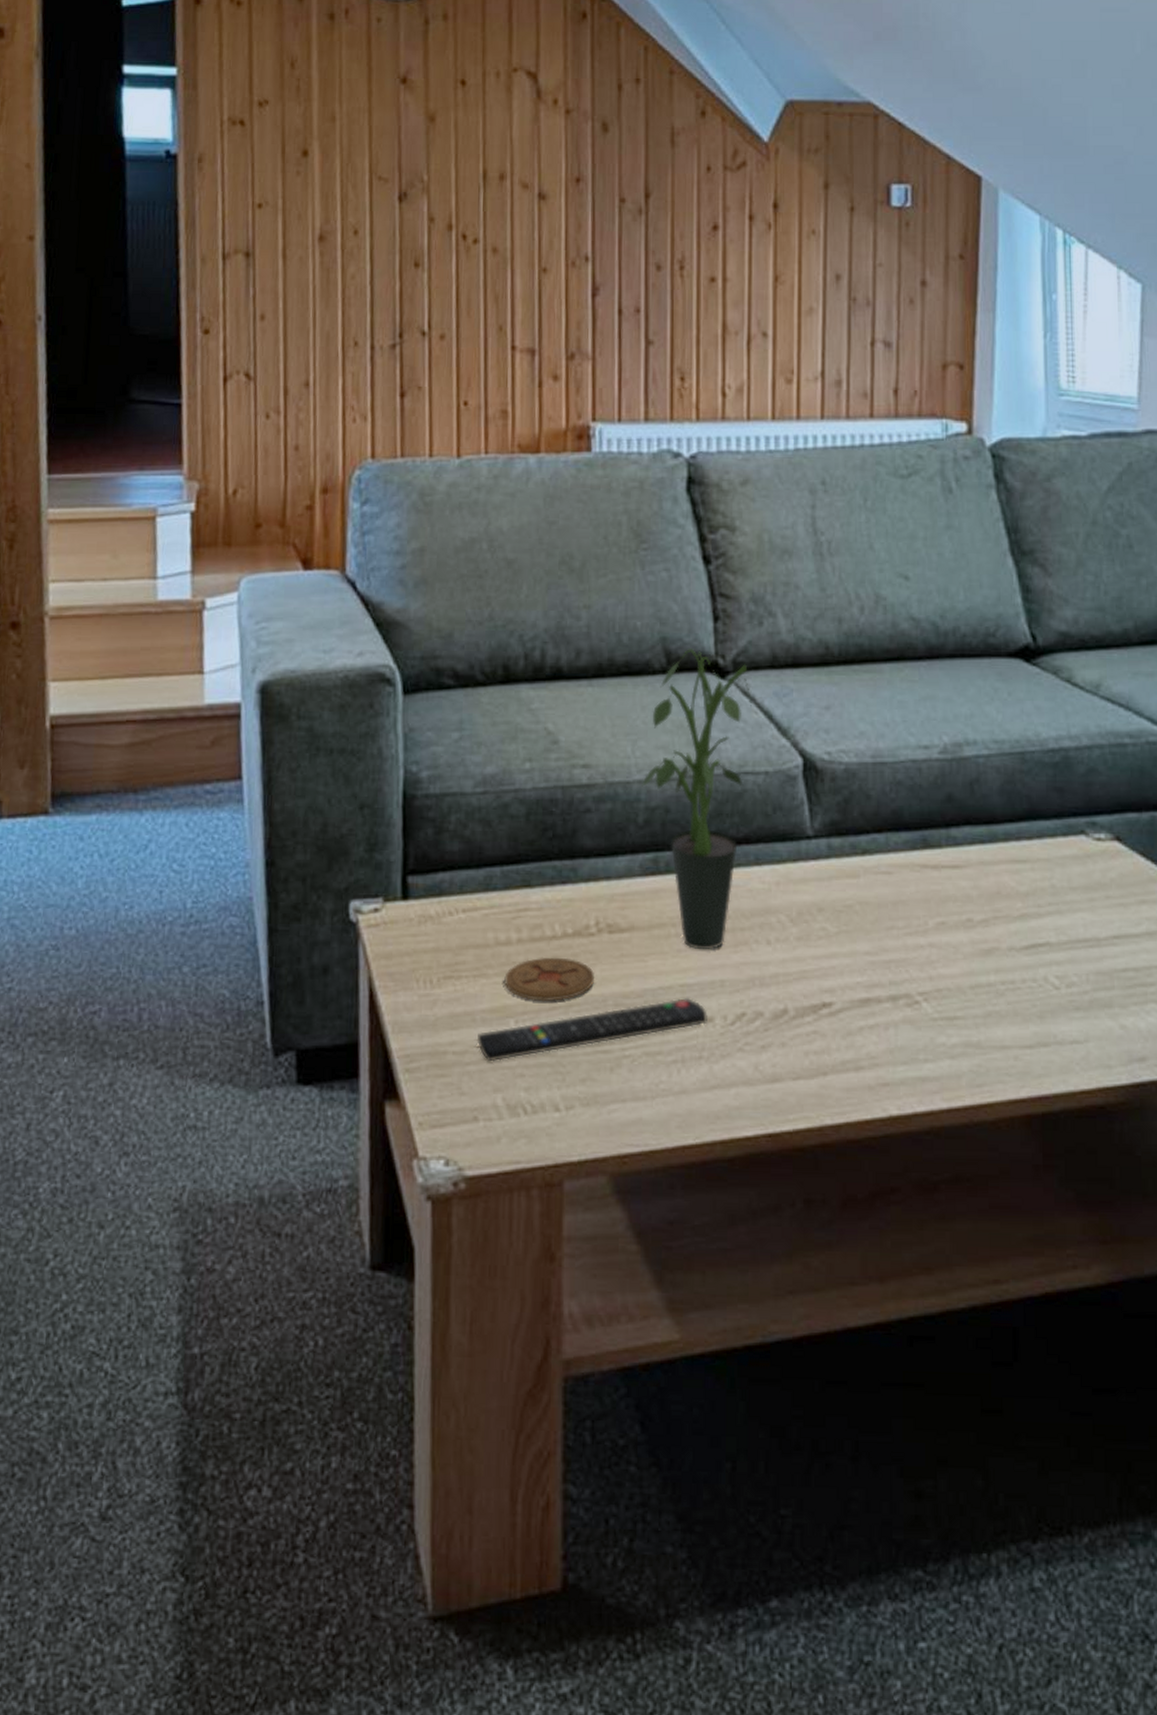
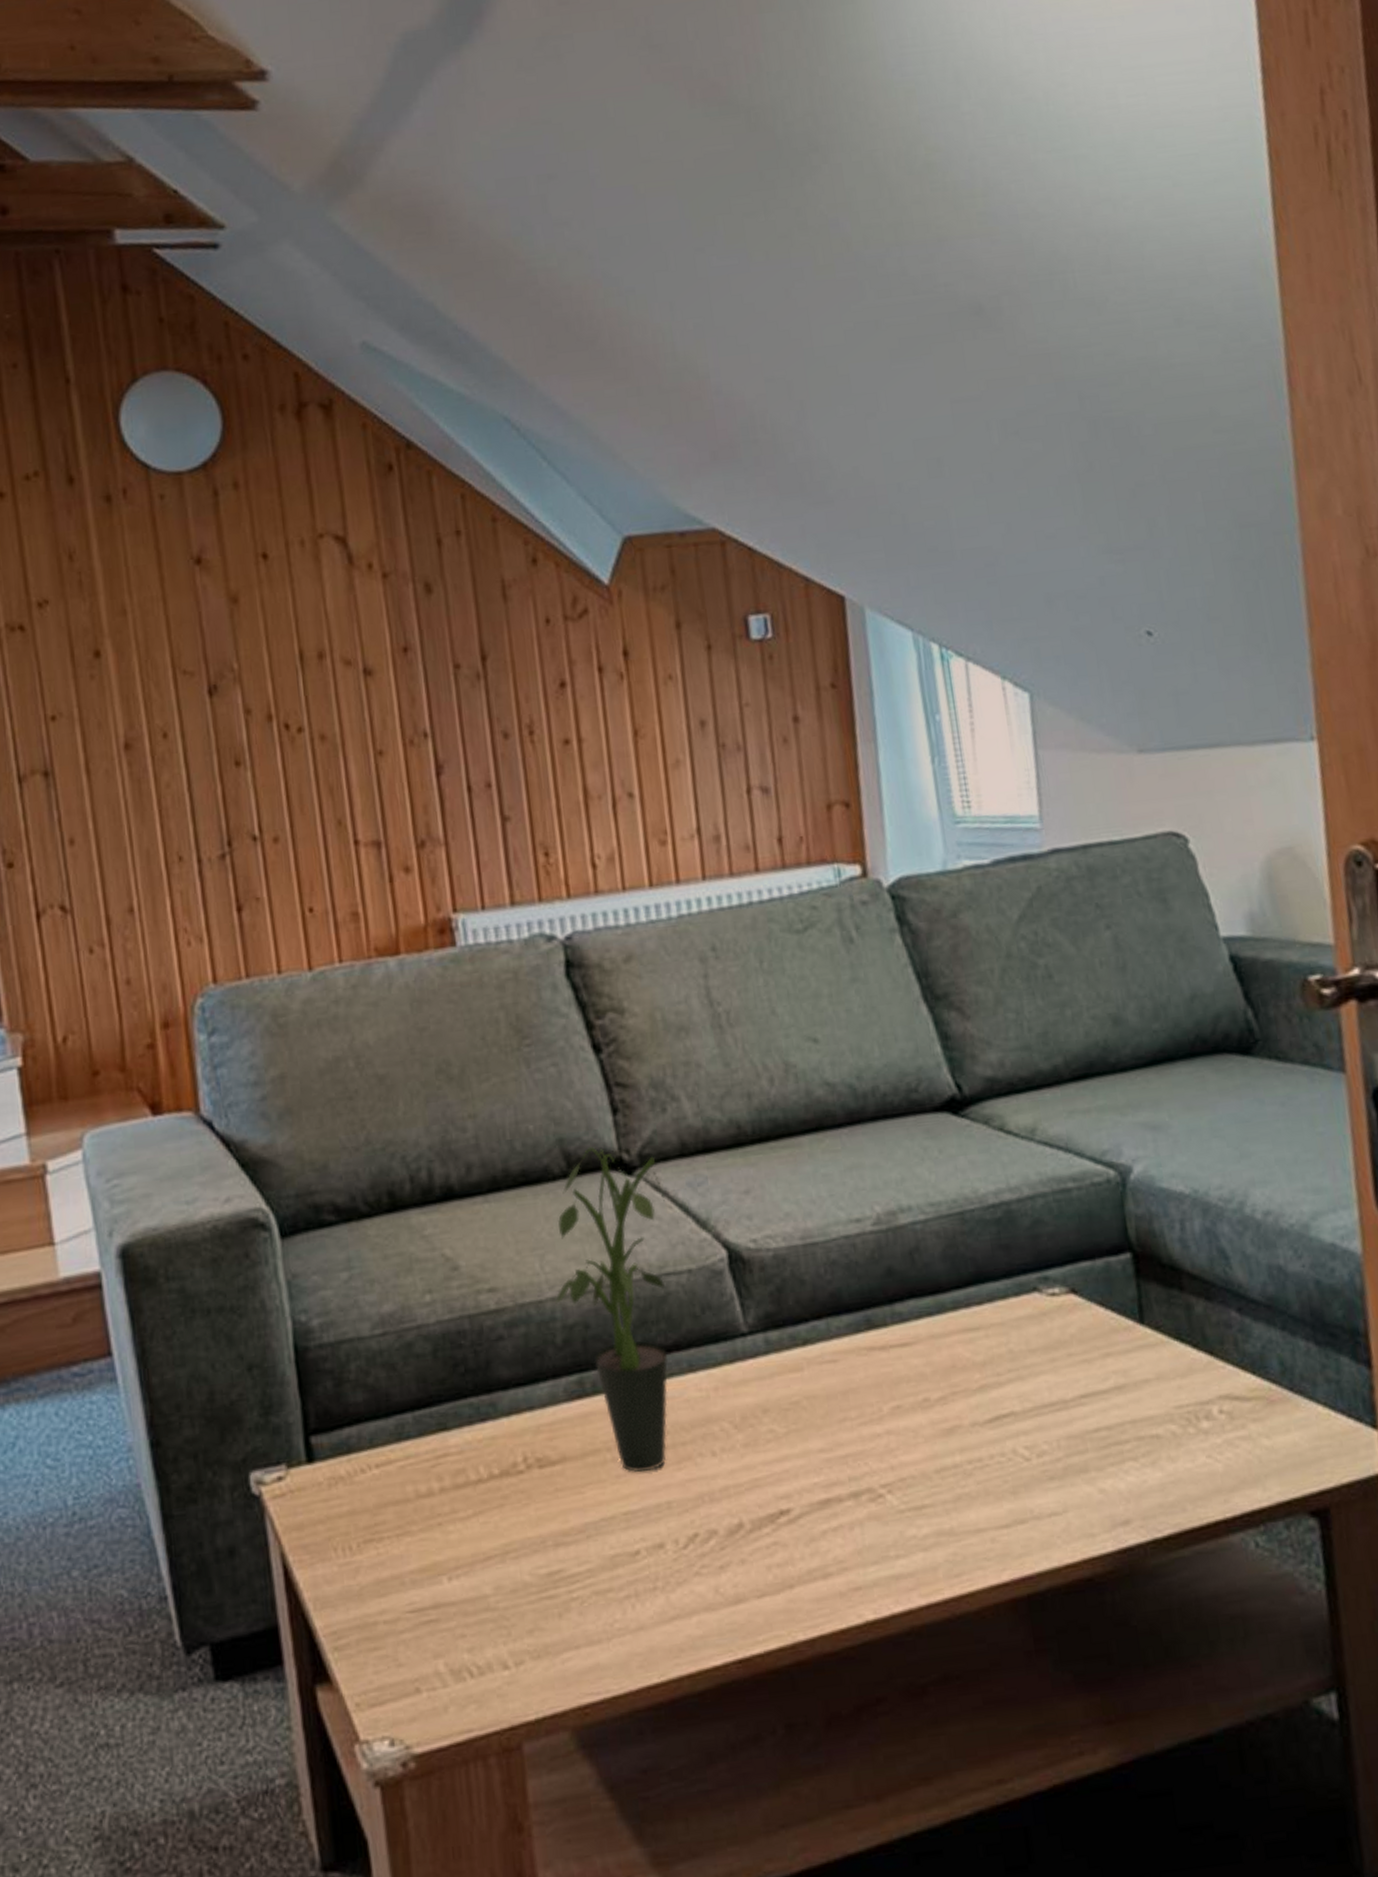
remote control: present [476,997,707,1062] -> none [408,1525,658,1627]
coaster: present [504,957,595,1002] -> none [431,1500,530,1554]

